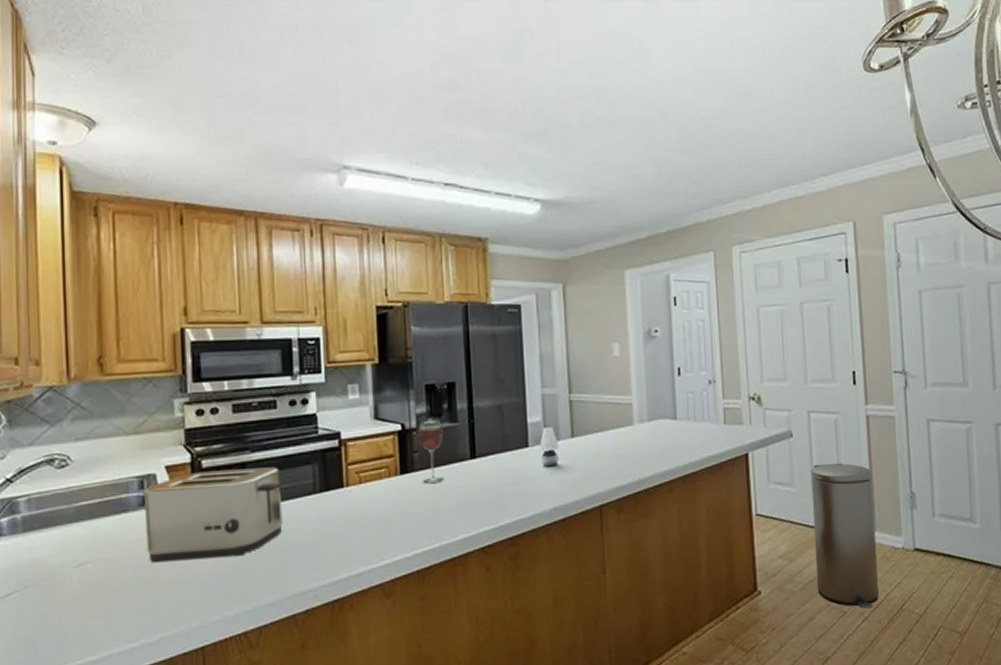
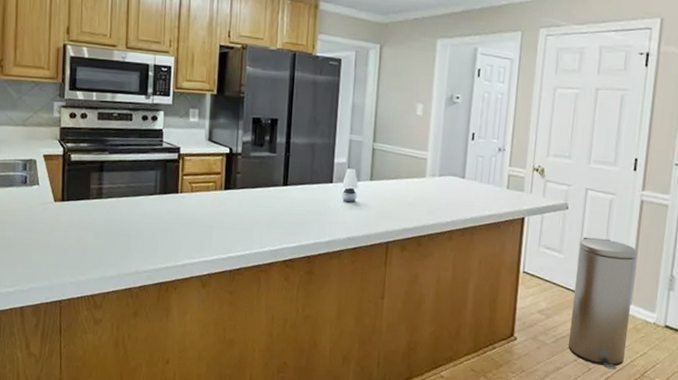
toaster: present [143,467,283,563] -> none [25,163,130,235]
wineglass: present [418,417,444,485] -> none [242,145,263,202]

